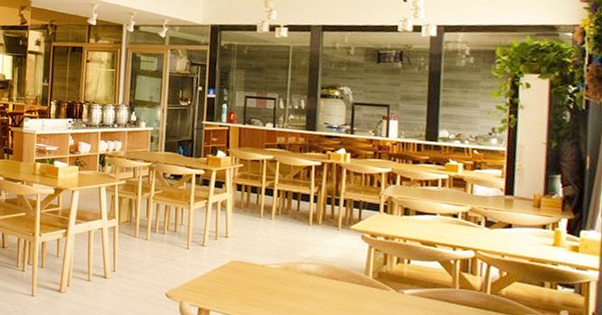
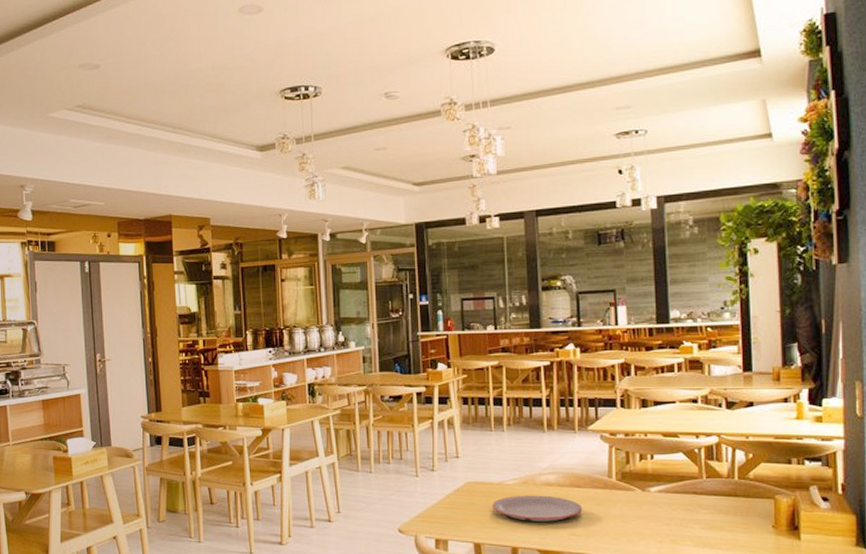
plate: none [254,279,338,308] -> present [492,495,583,522]

